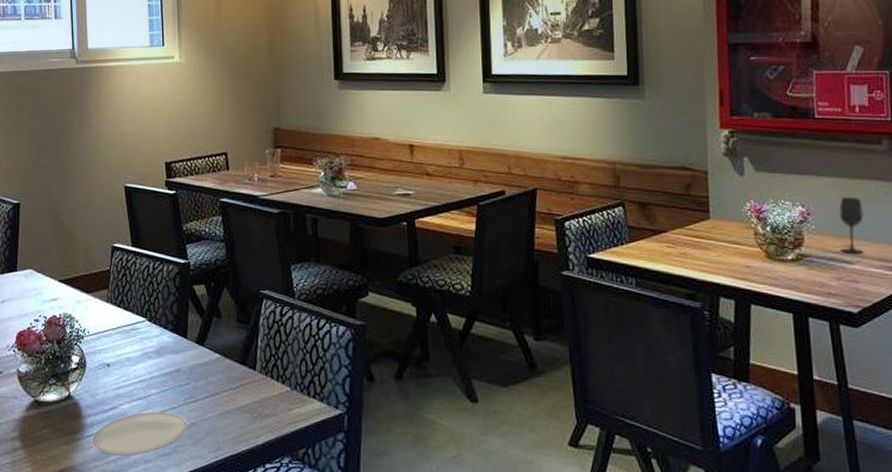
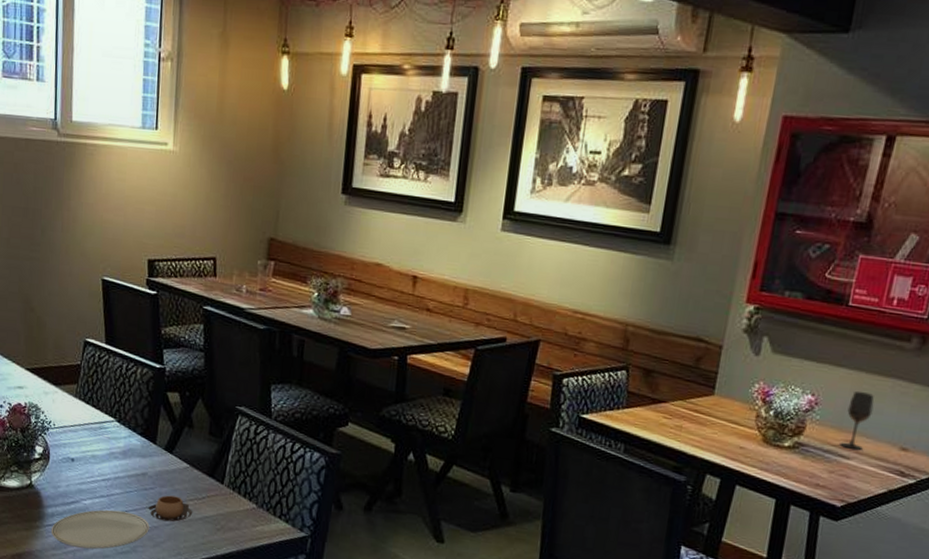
cup: none [185,389,228,417] -> present [148,495,192,522]

